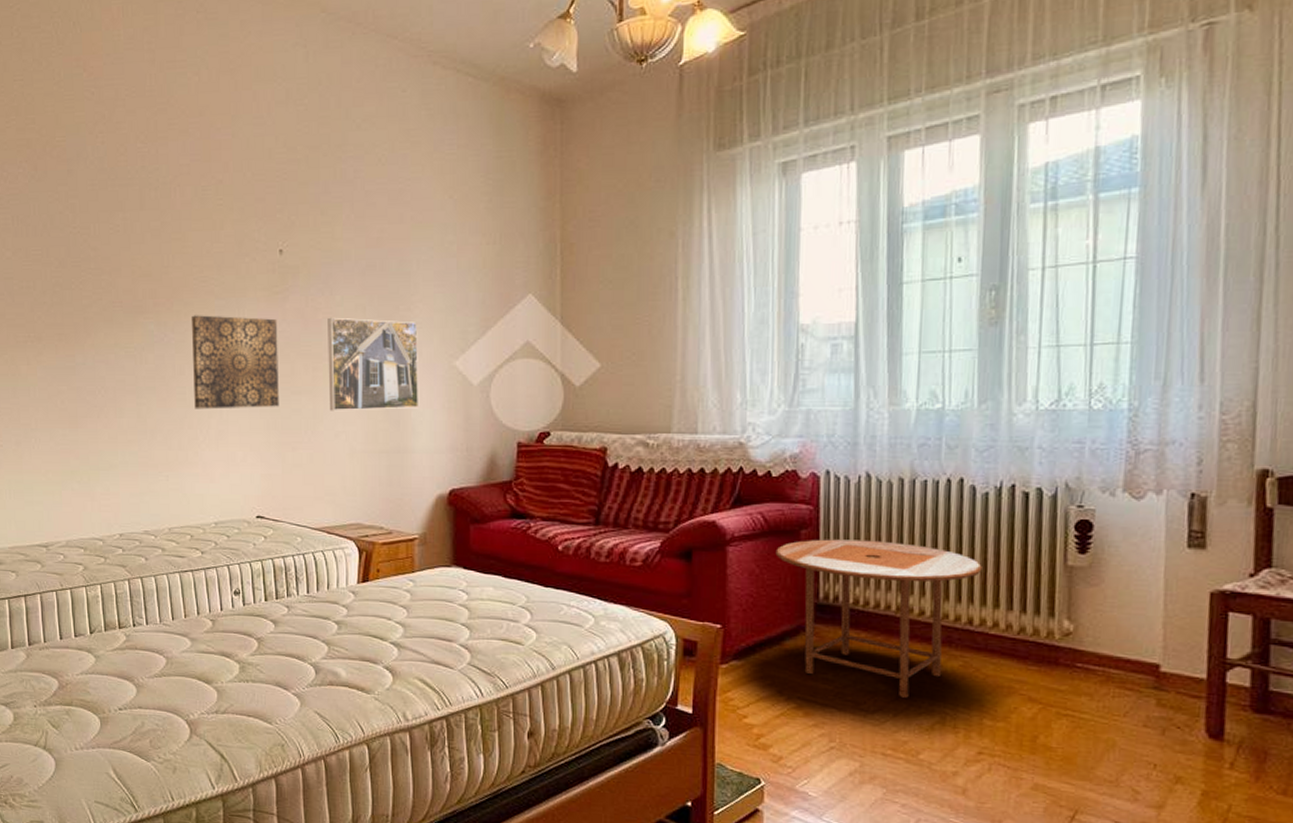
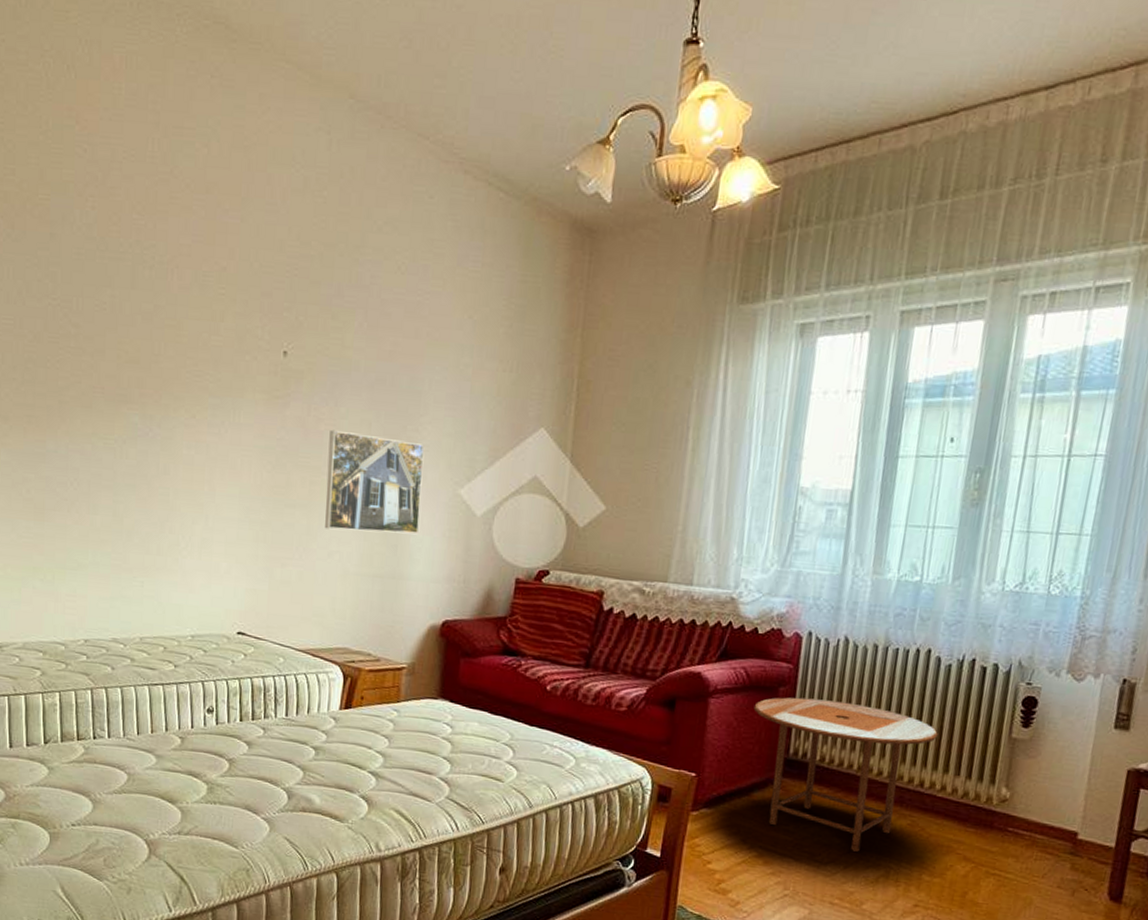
wall art: present [191,315,279,409] -> none [178,411,276,519]

